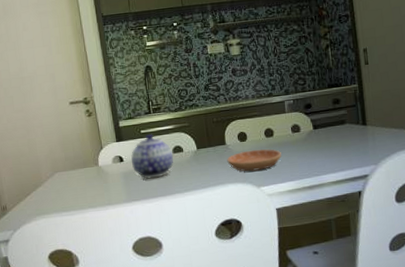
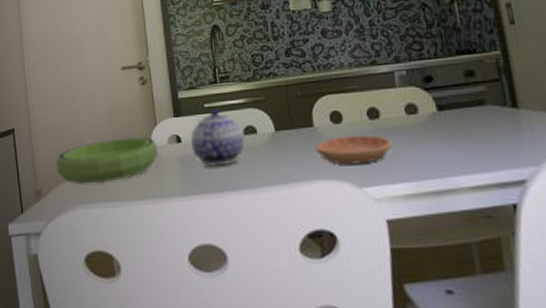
bowl: none [17,159,104,200] -> present [56,137,157,185]

